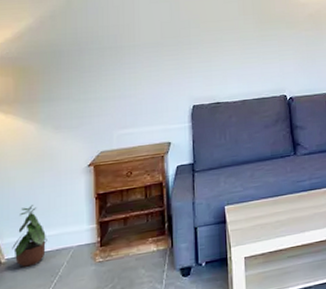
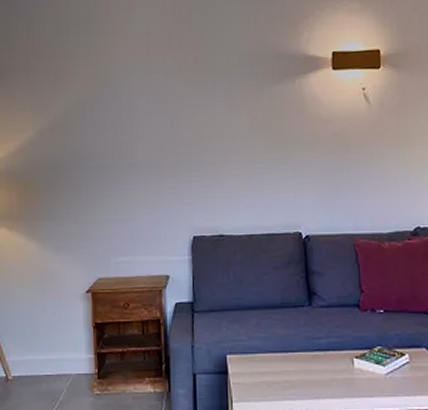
potted plant: present [12,205,47,267] -> none [18,326,49,387]

